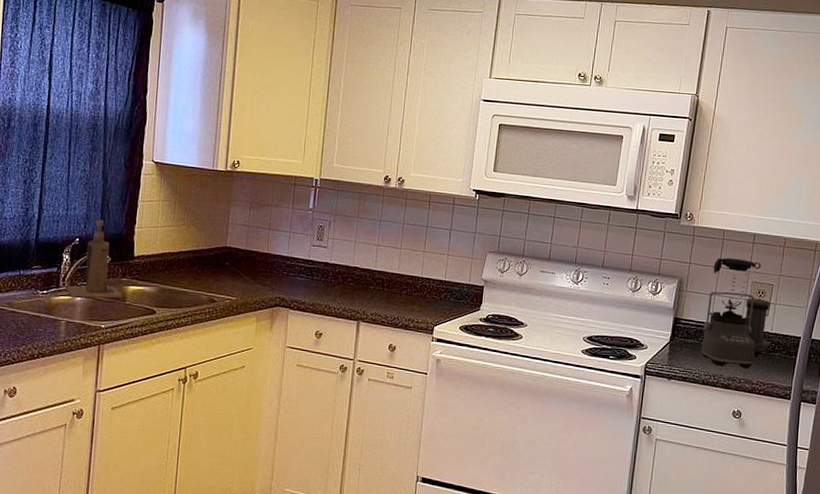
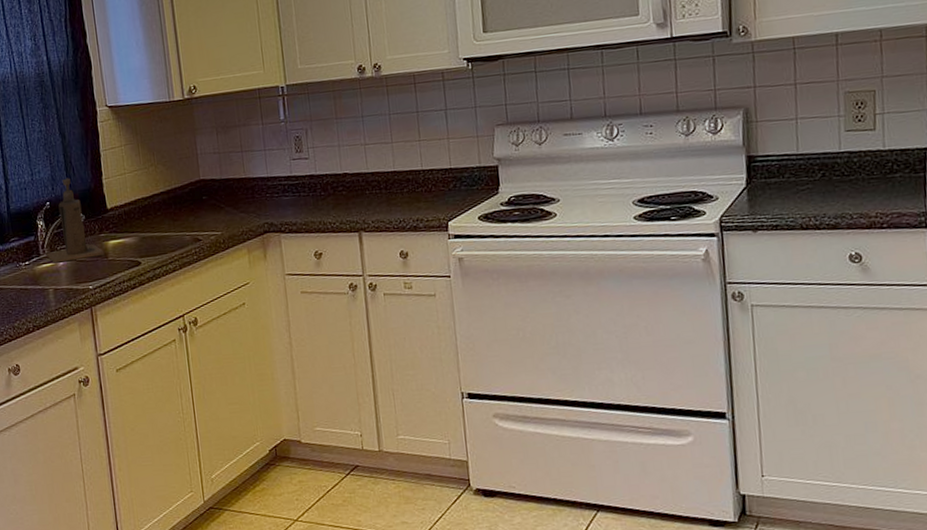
blender: present [700,257,771,368] -> none [787,66,887,204]

